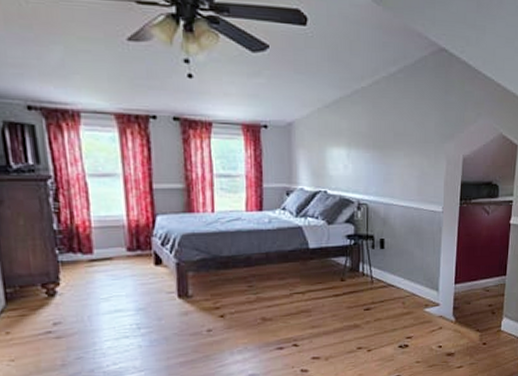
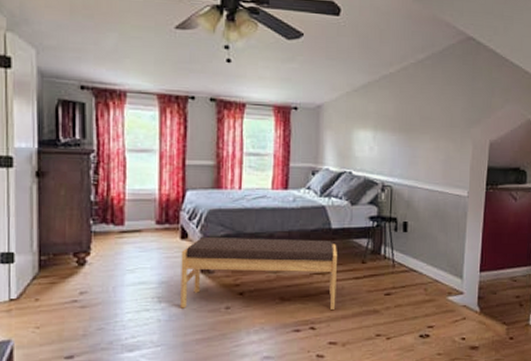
bench: none [157,260,317,334] -> present [180,237,337,309]

